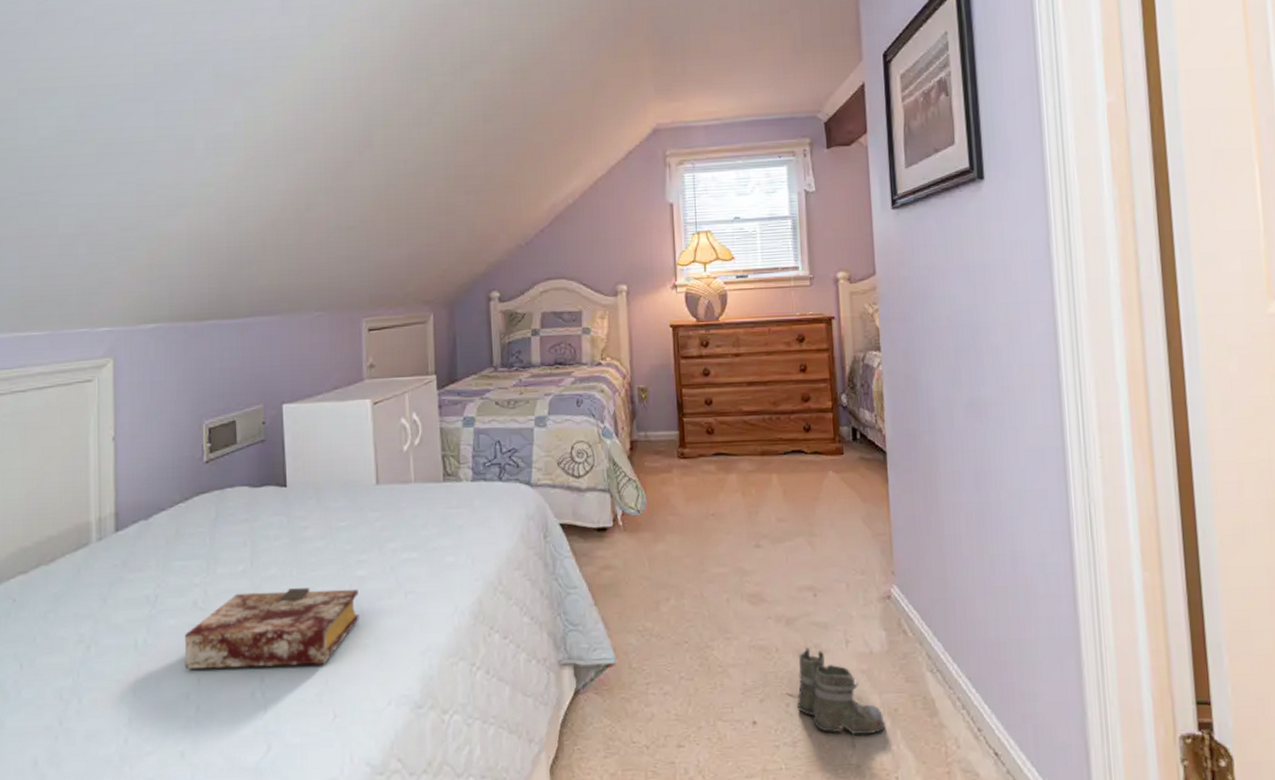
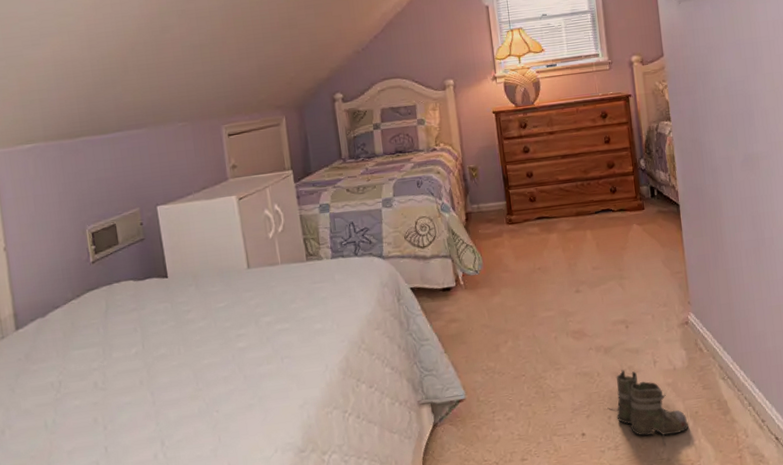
book: present [184,588,359,670] -> none [89,359,243,441]

